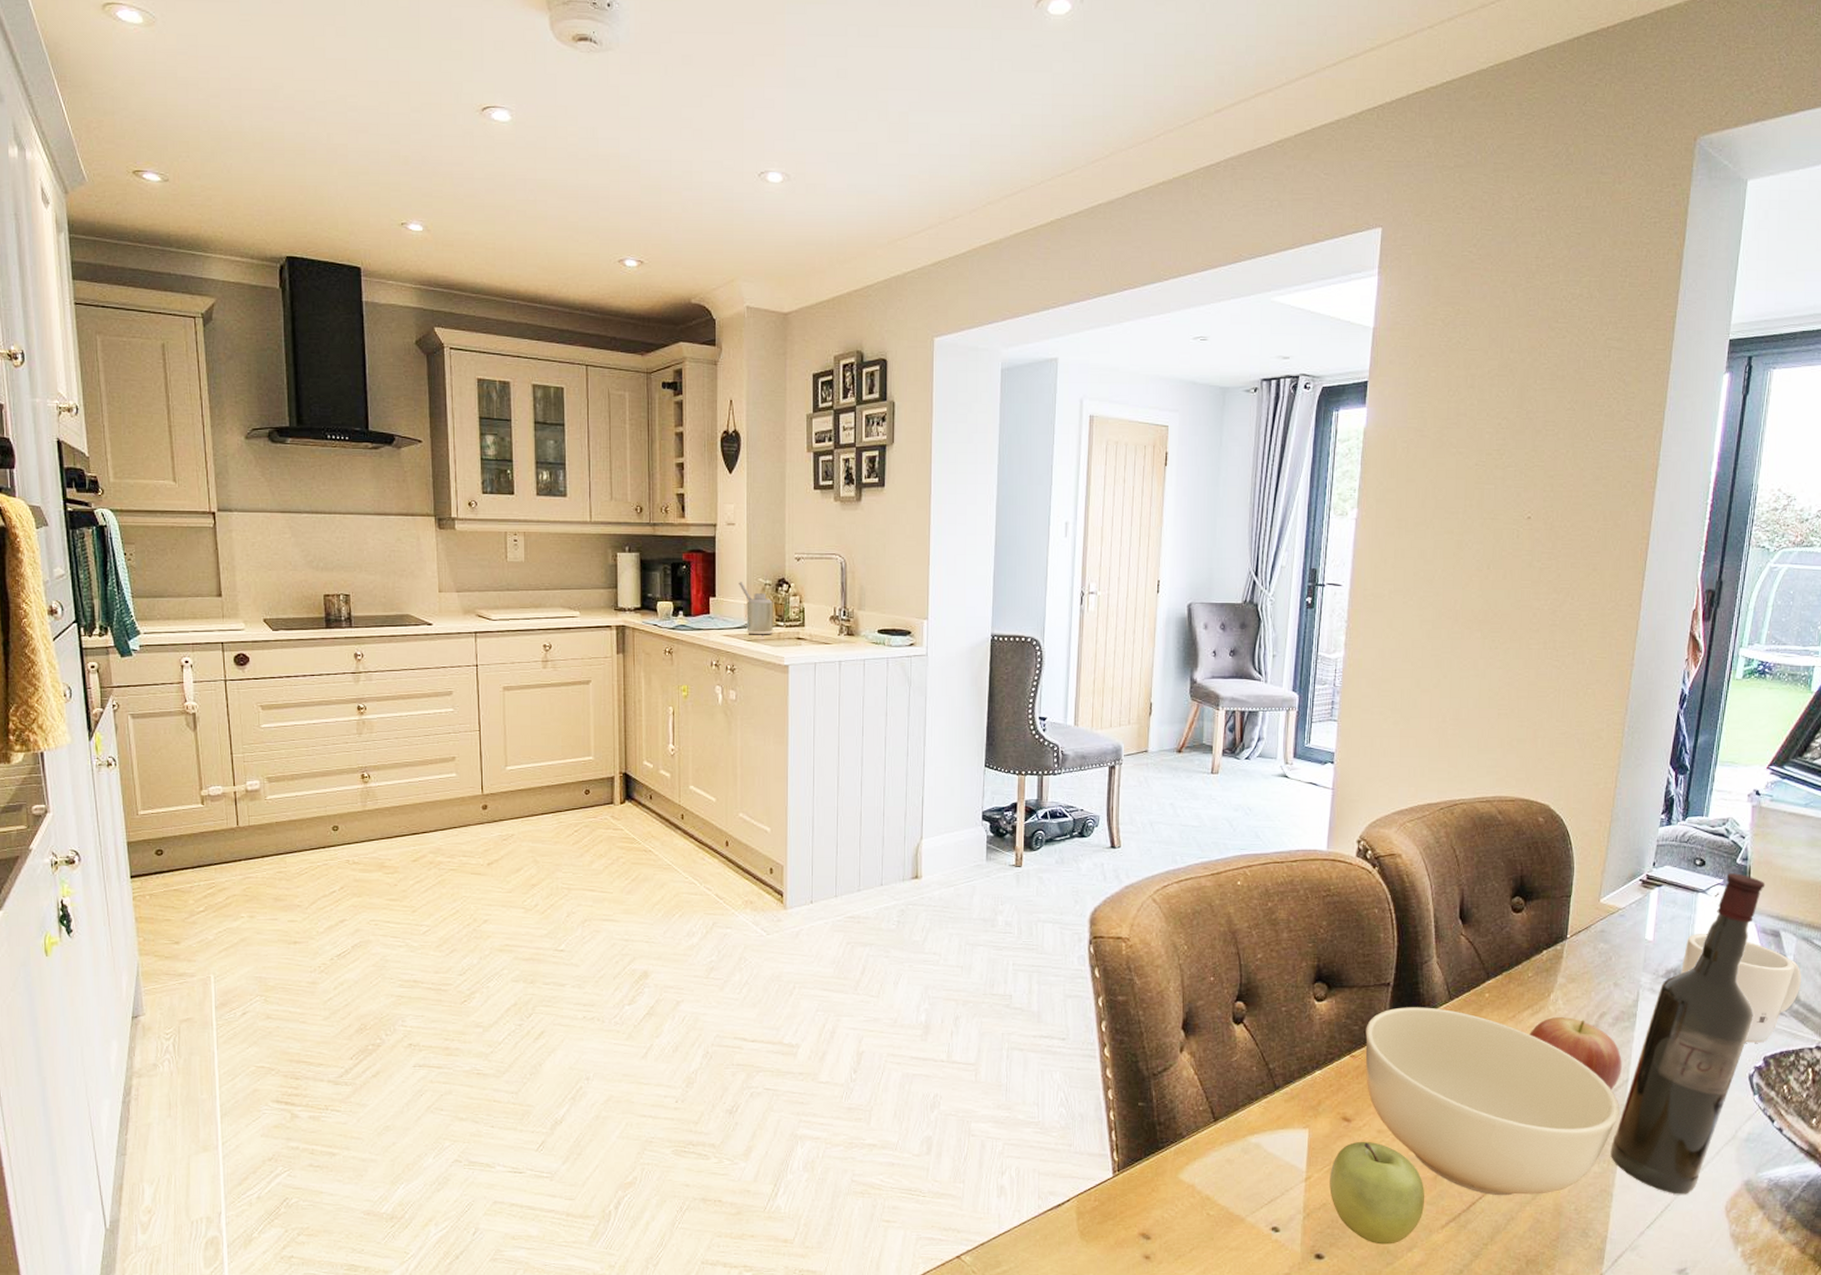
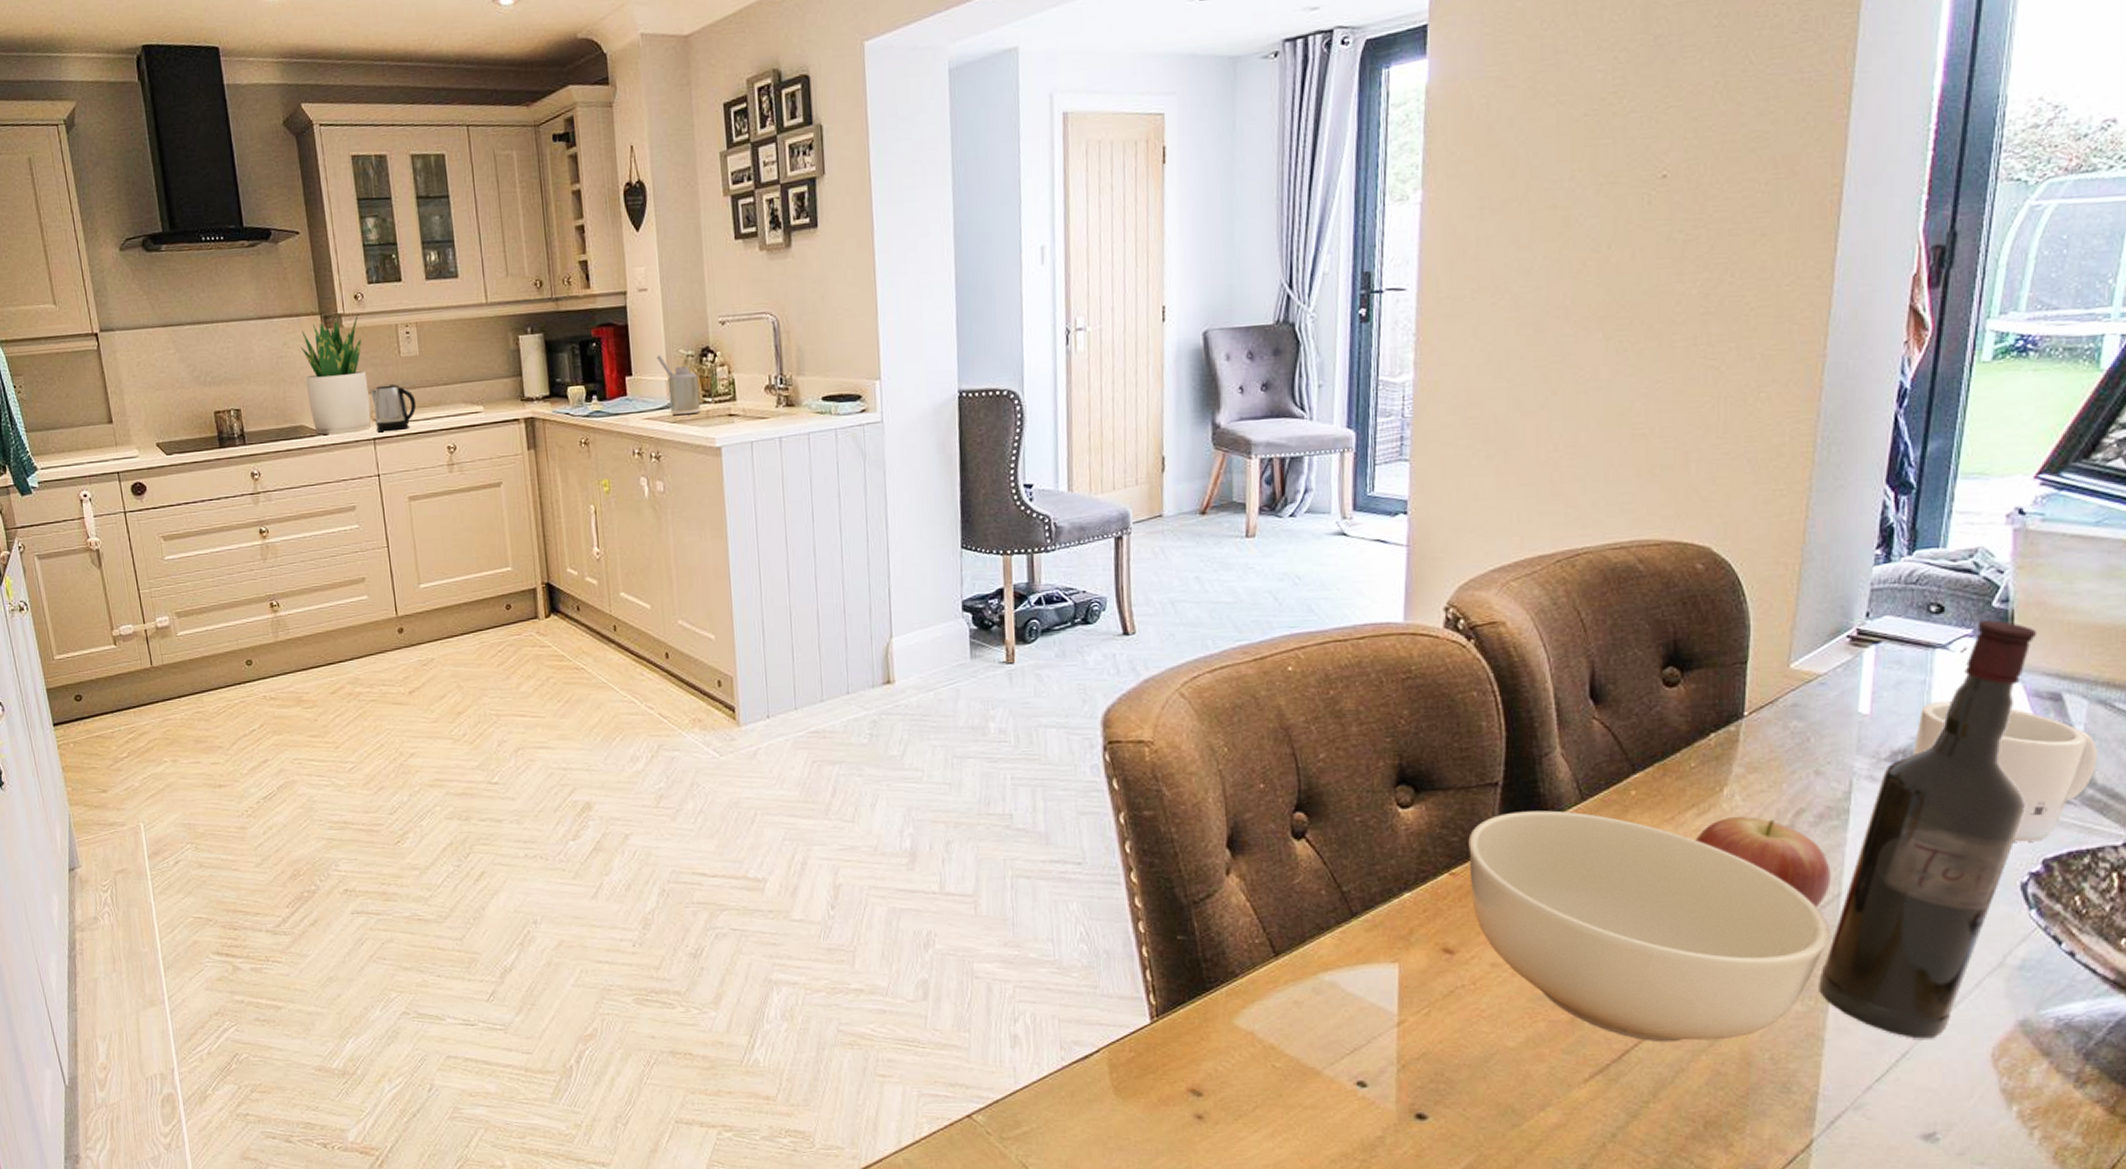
planter: none [413,517,475,626] -> present [300,313,372,436]
kettle: none [476,584,518,627] -> present [370,383,417,433]
fruit: present [1329,1141,1424,1245] -> none [1430,977,1559,1102]

